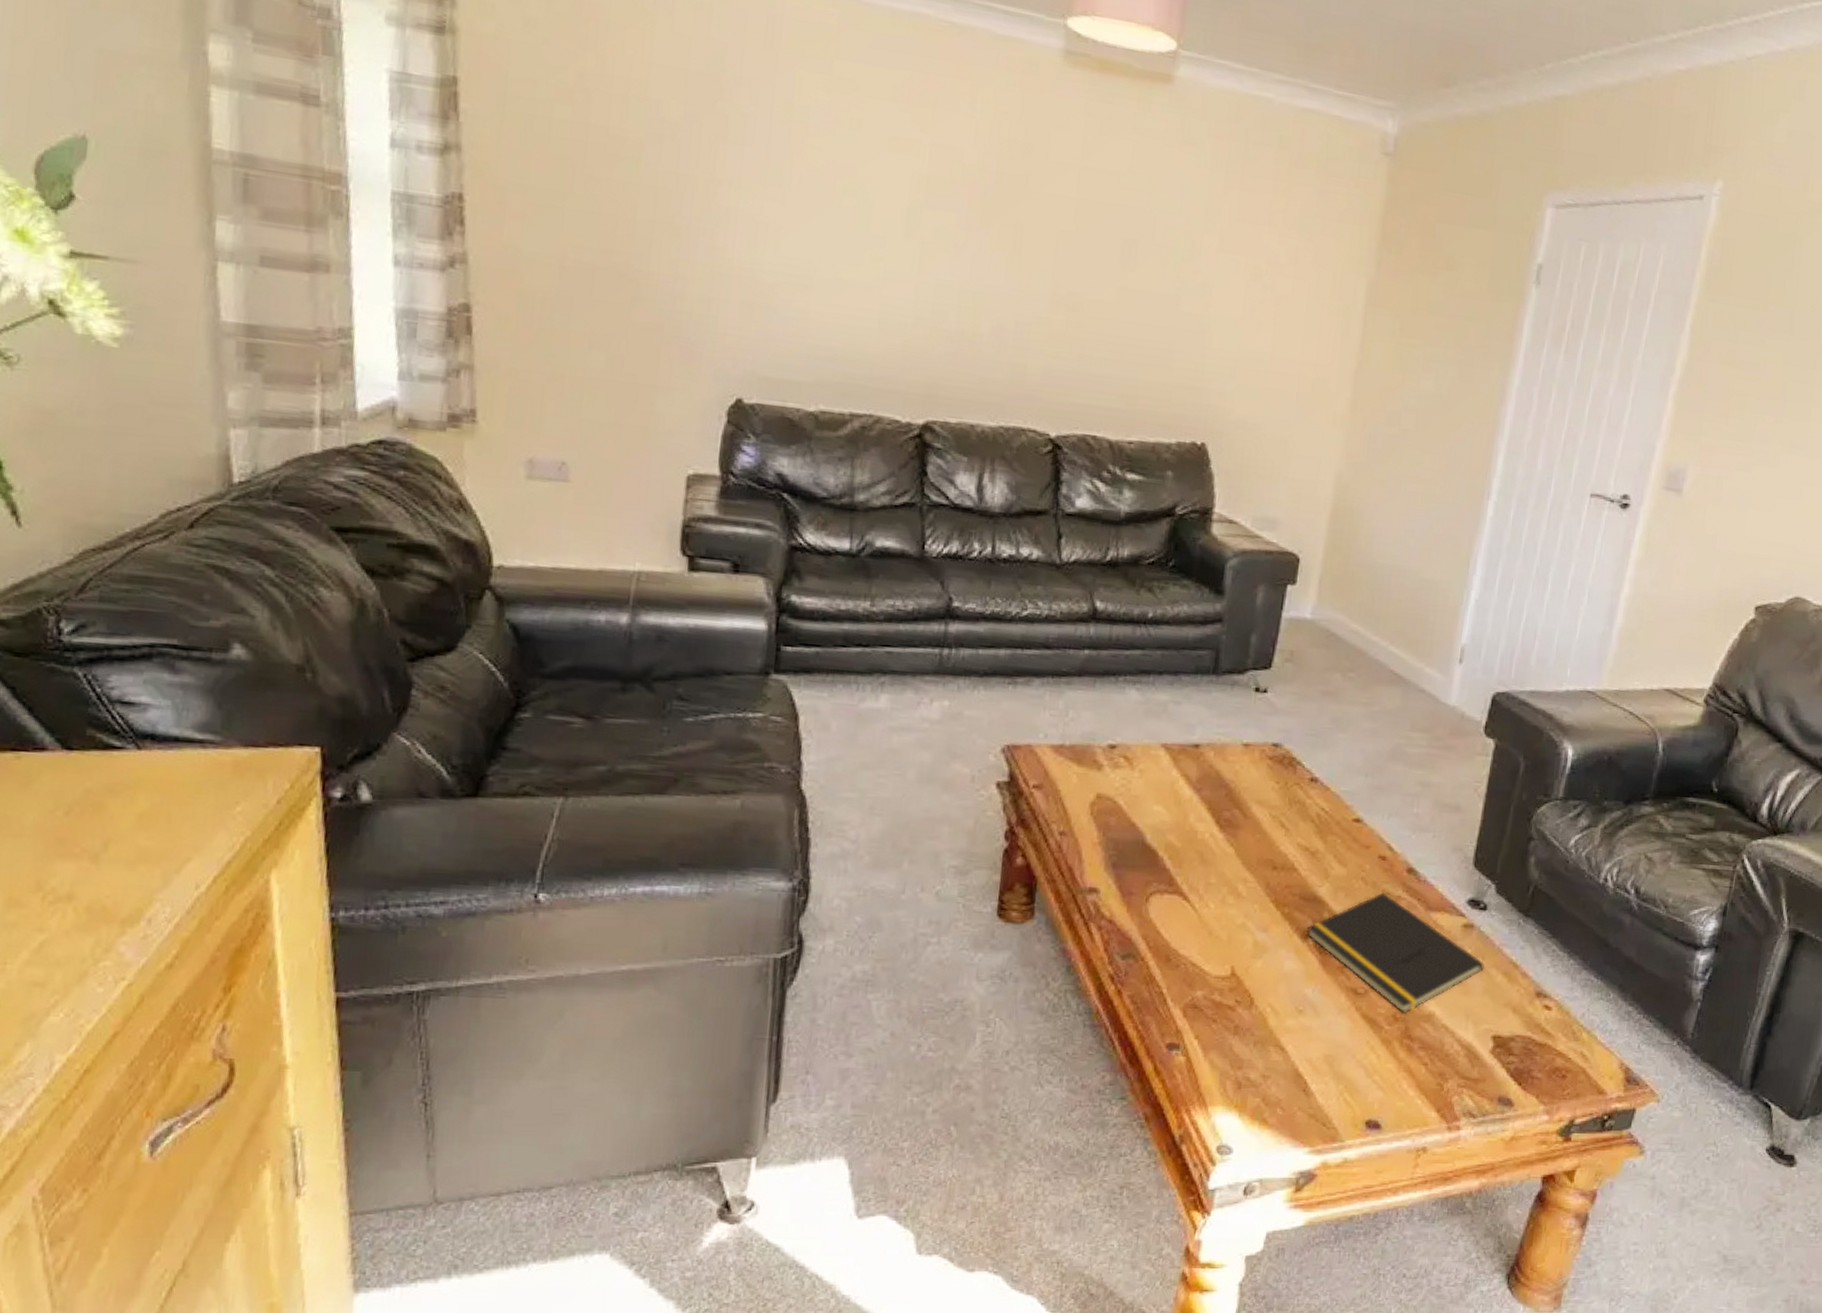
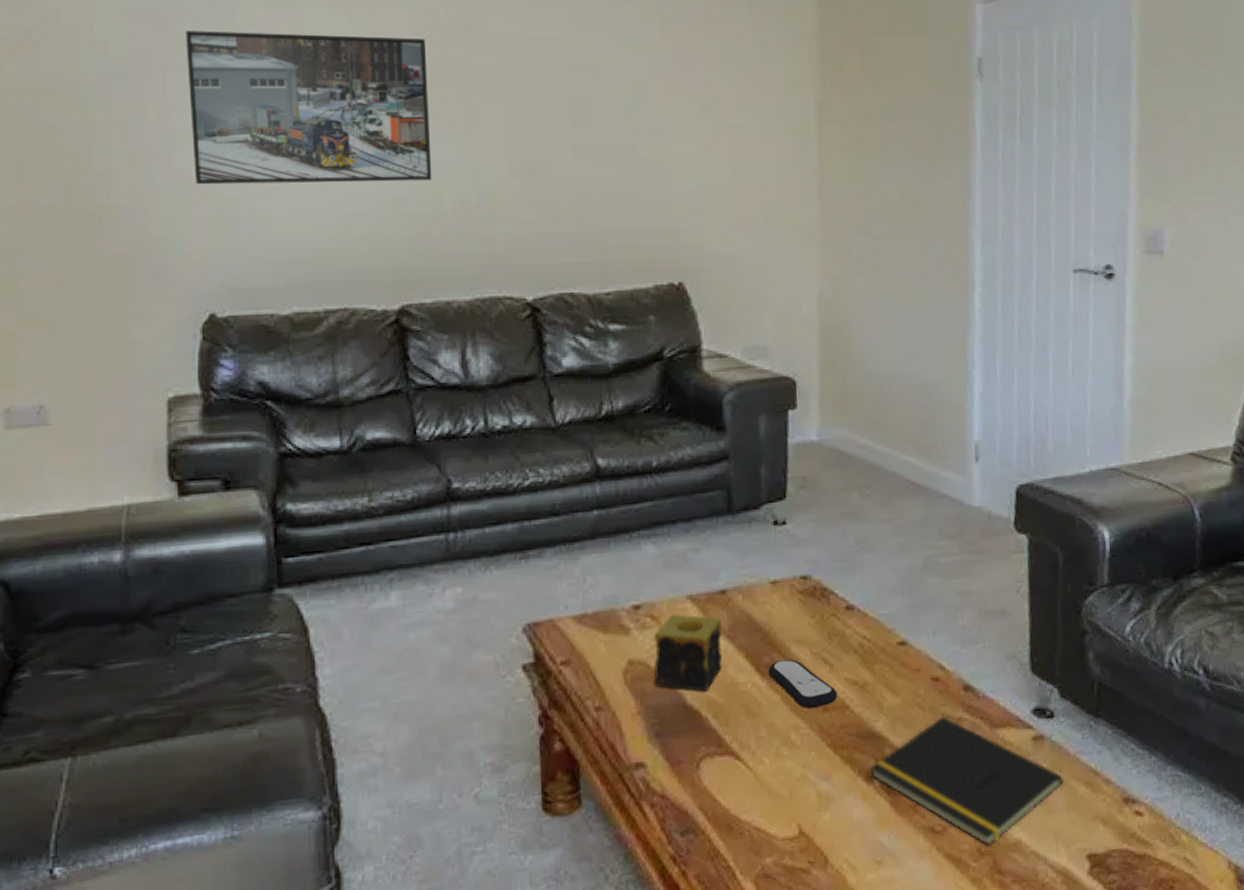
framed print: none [736,103,984,300] -> present [185,31,432,185]
candle: none [1118,758,1190,834] -> present [654,614,722,692]
remote control: none [1226,817,1289,865] -> present [768,659,838,708]

